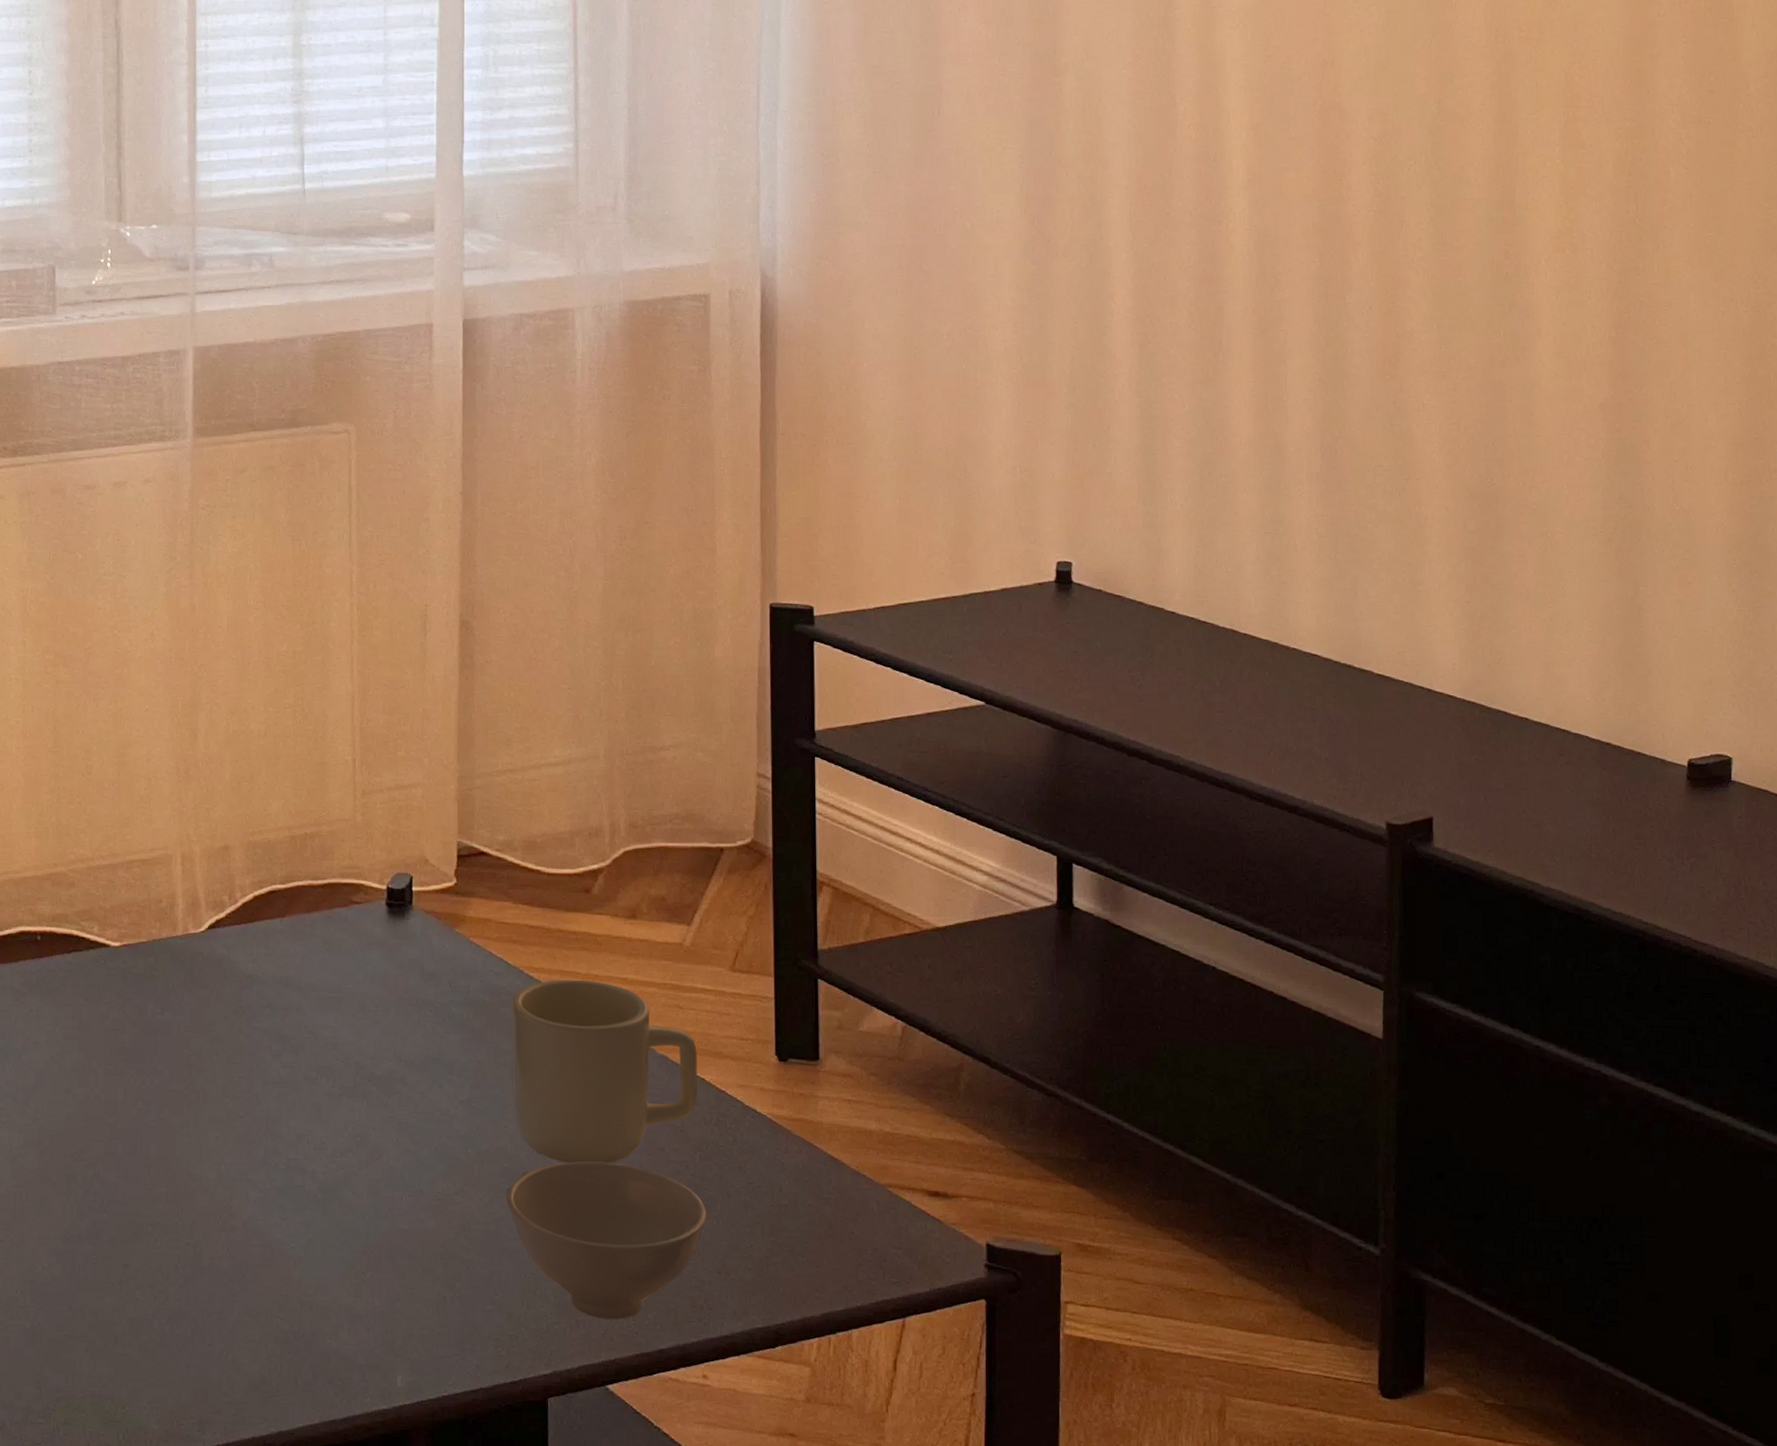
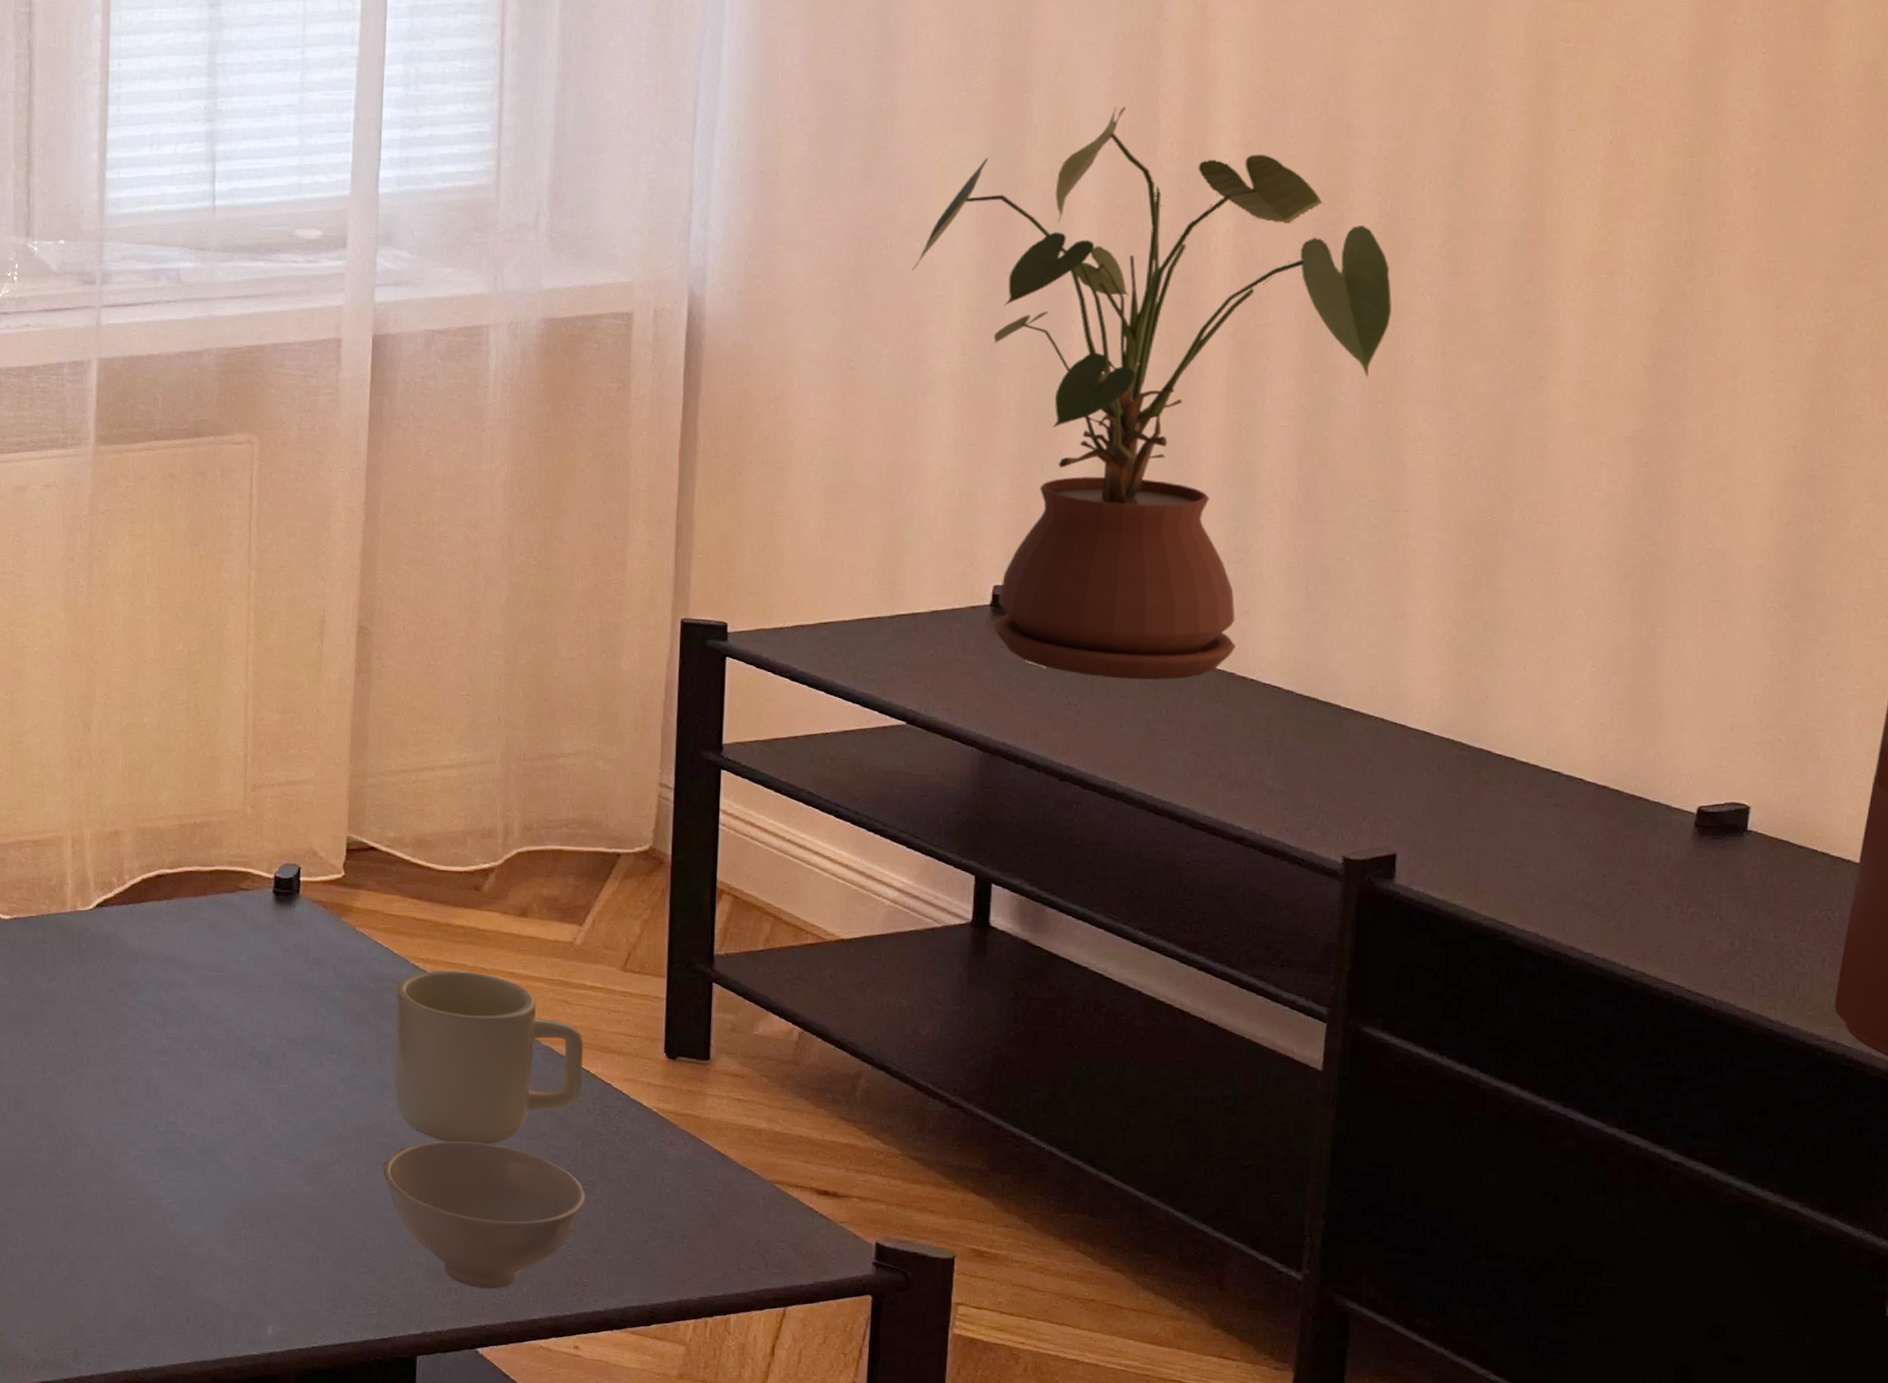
house plant: none [964,91,1390,652] -> present [912,107,1392,680]

